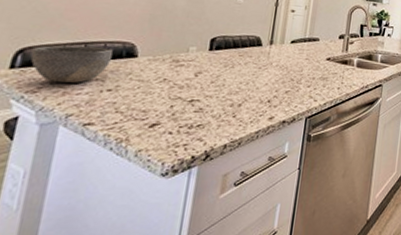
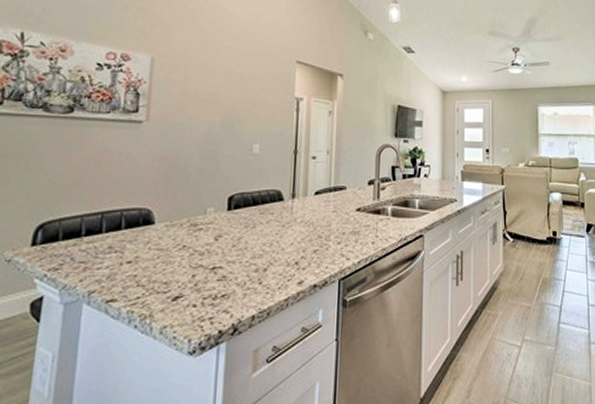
bowl: present [30,46,113,84] -> none [50,215,129,258]

